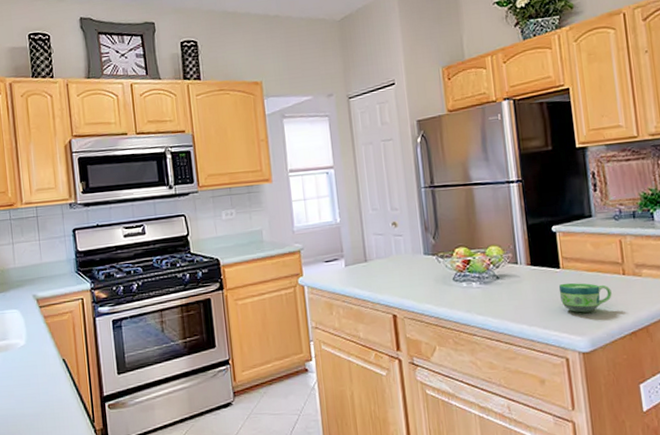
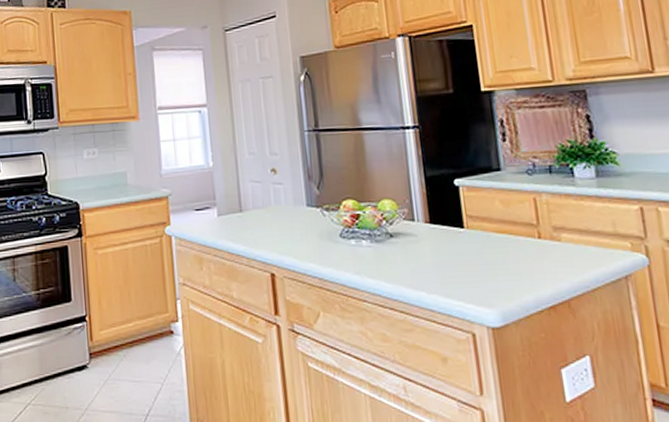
cup: present [558,283,612,313] -> none [462,245,526,281]

